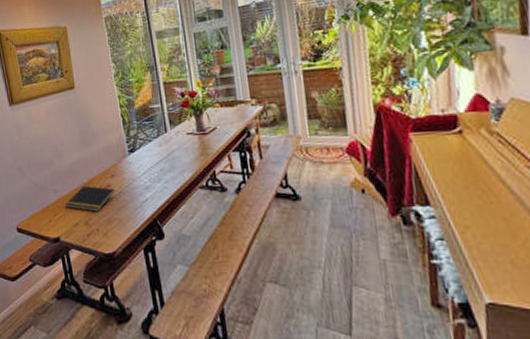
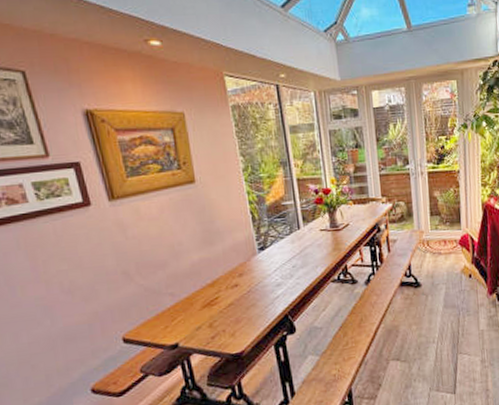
notepad: present [65,185,115,212] -> none [185,286,244,313]

